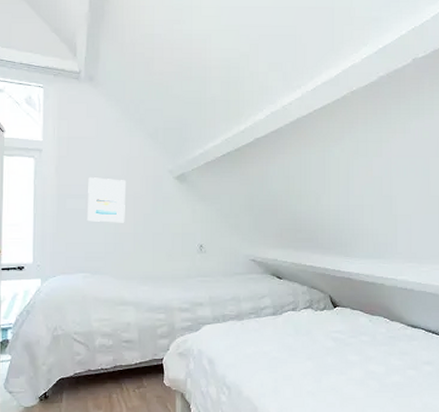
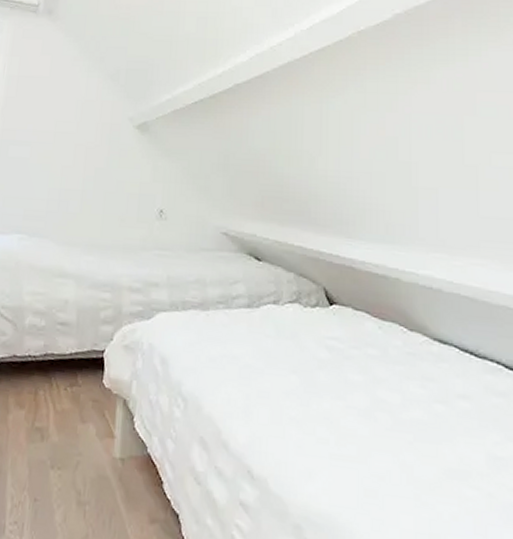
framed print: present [86,177,127,223] -> none [29,122,79,177]

